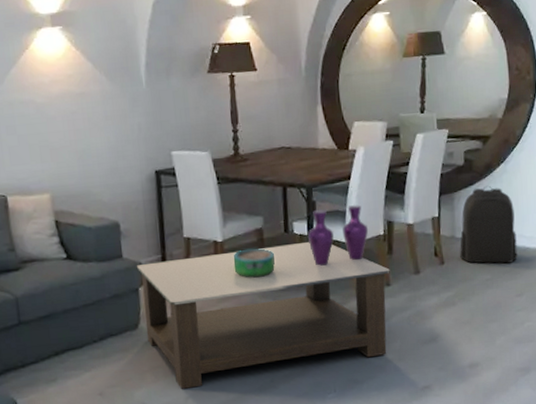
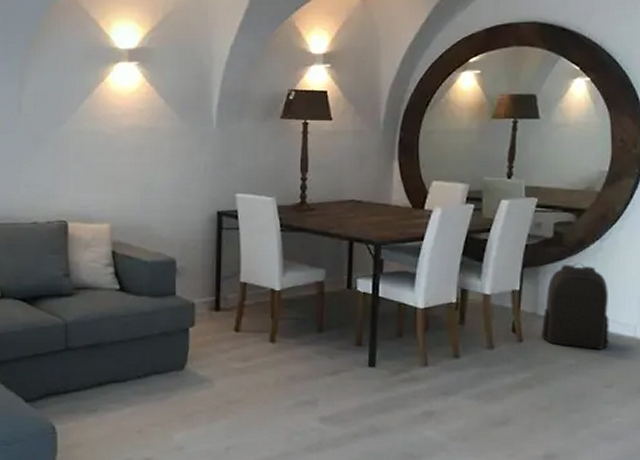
coffee table: present [136,241,390,389] -> none [188,300,460,439]
decorative bowl: present [233,248,275,278] -> none [290,301,334,332]
vase: present [307,204,369,266] -> none [371,267,440,328]

